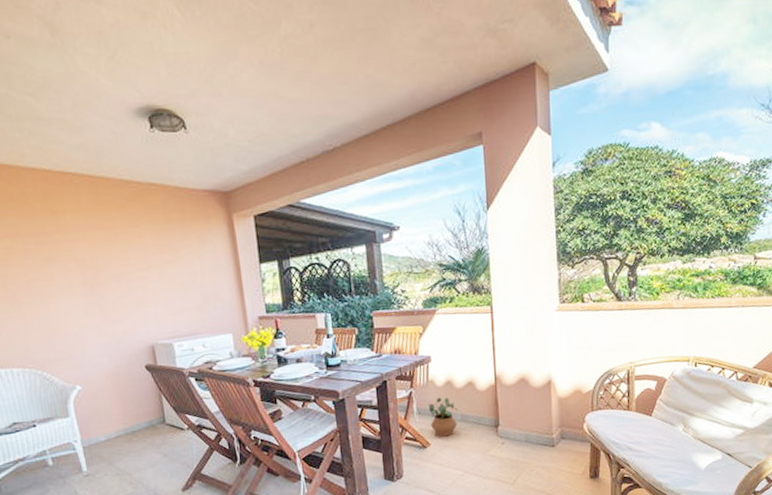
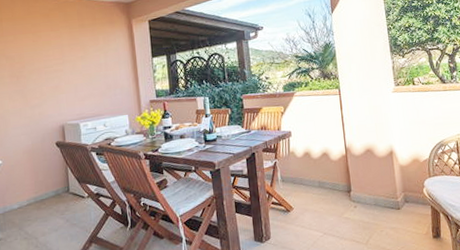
potted plant: present [428,397,459,437] -> none [290,166,316,202]

